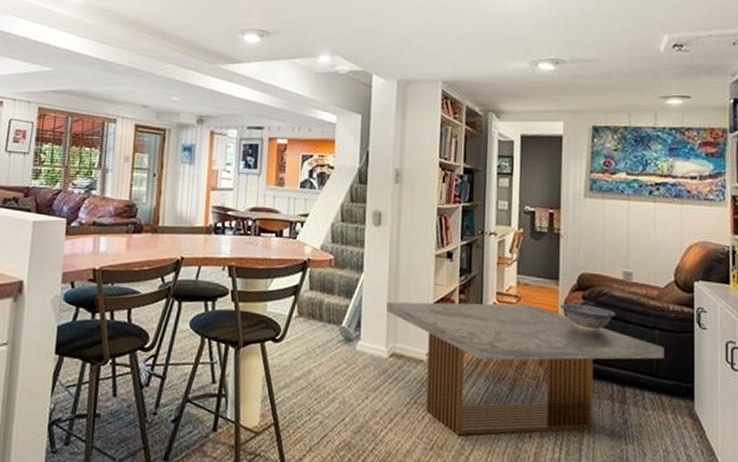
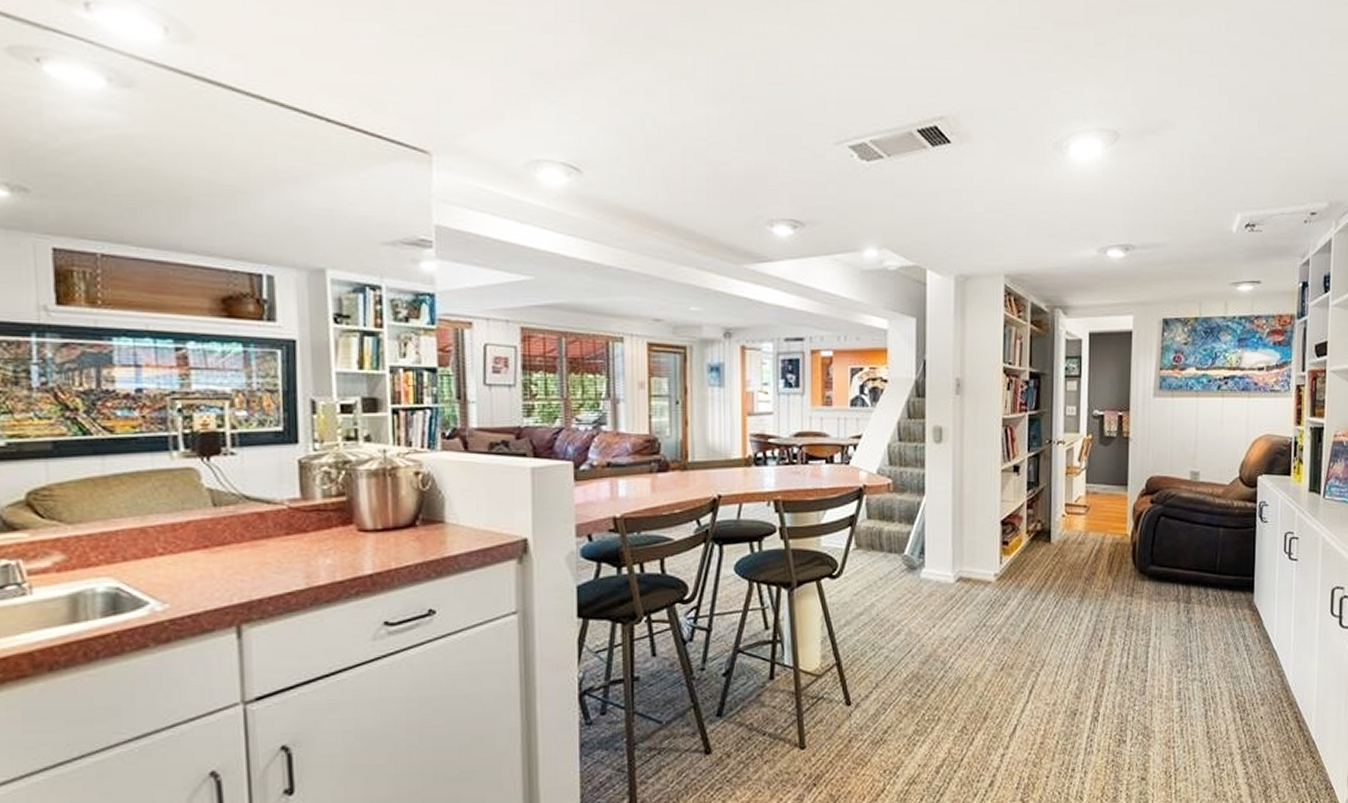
coffee table: present [386,301,664,435] -> none [951,514,1228,652]
decorative bowl: present [560,303,617,332] -> none [1128,509,1183,535]

